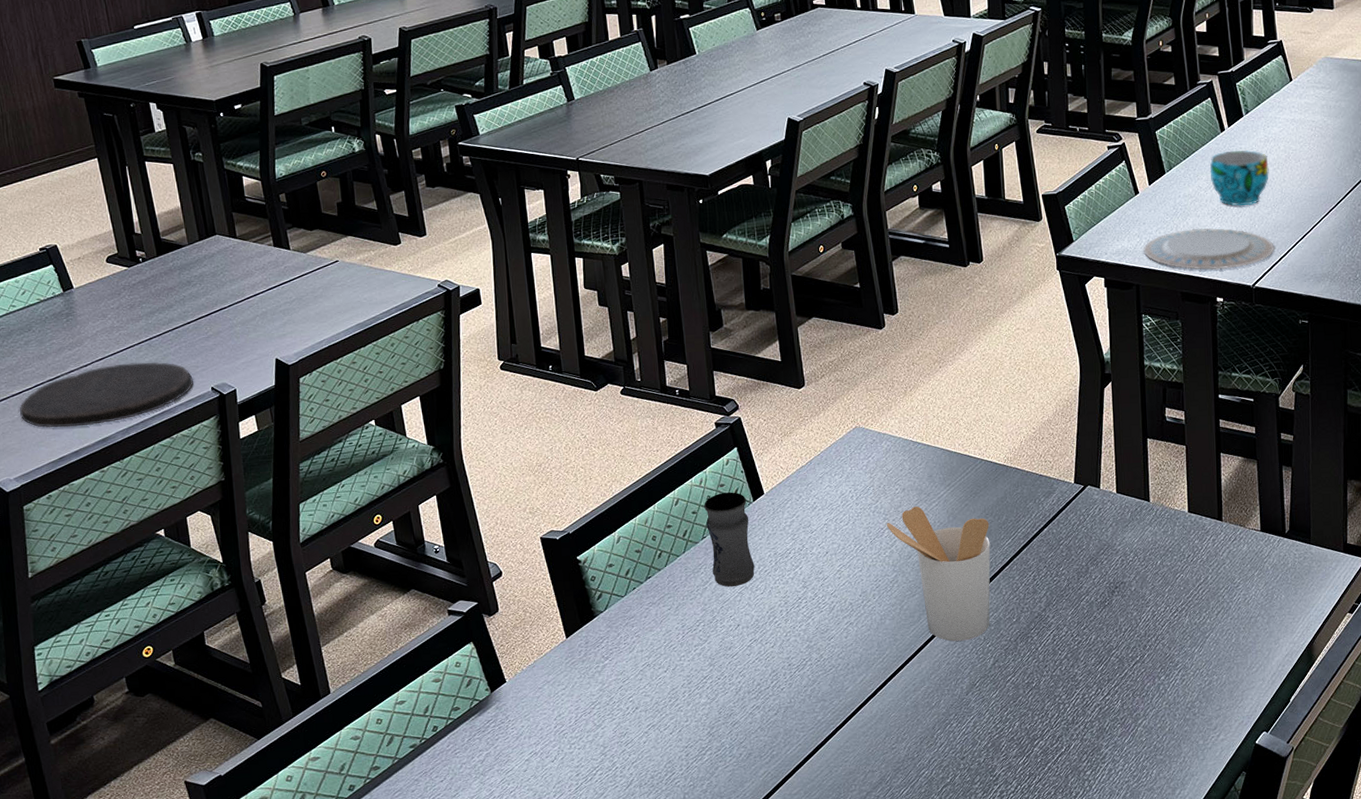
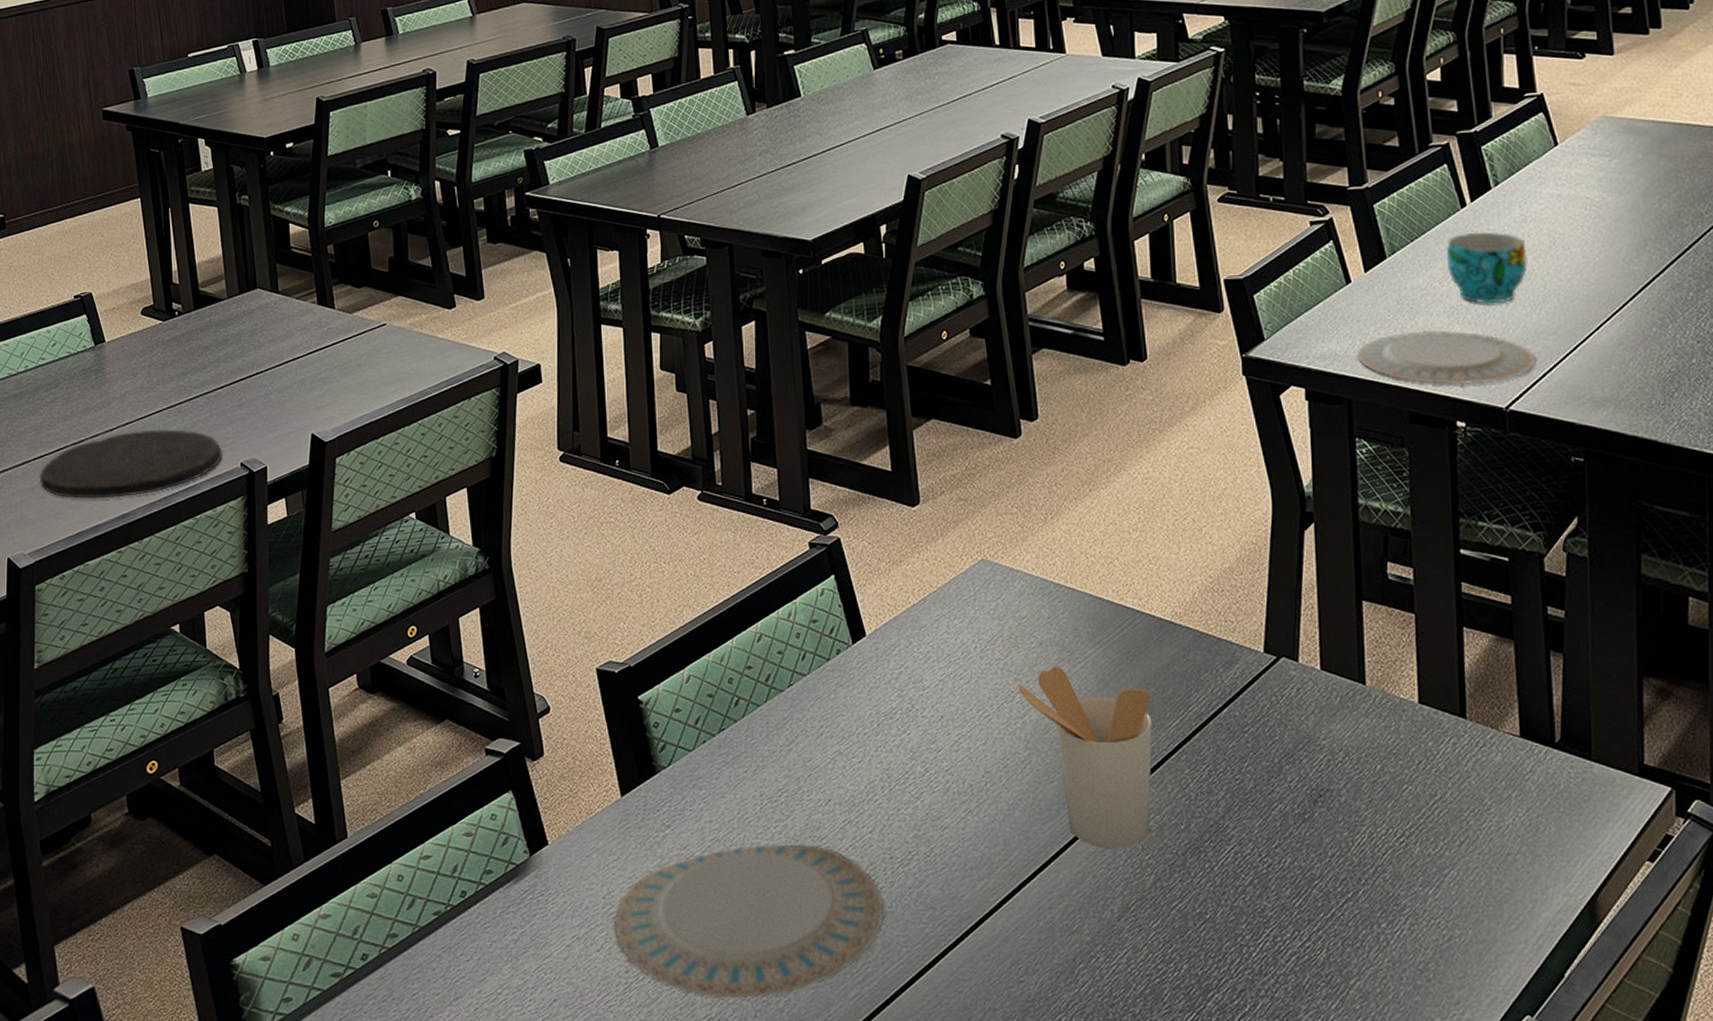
plate: none [565,661,785,786] -> present [614,844,884,998]
jar: present [704,492,755,587] -> none [792,630,852,750]

